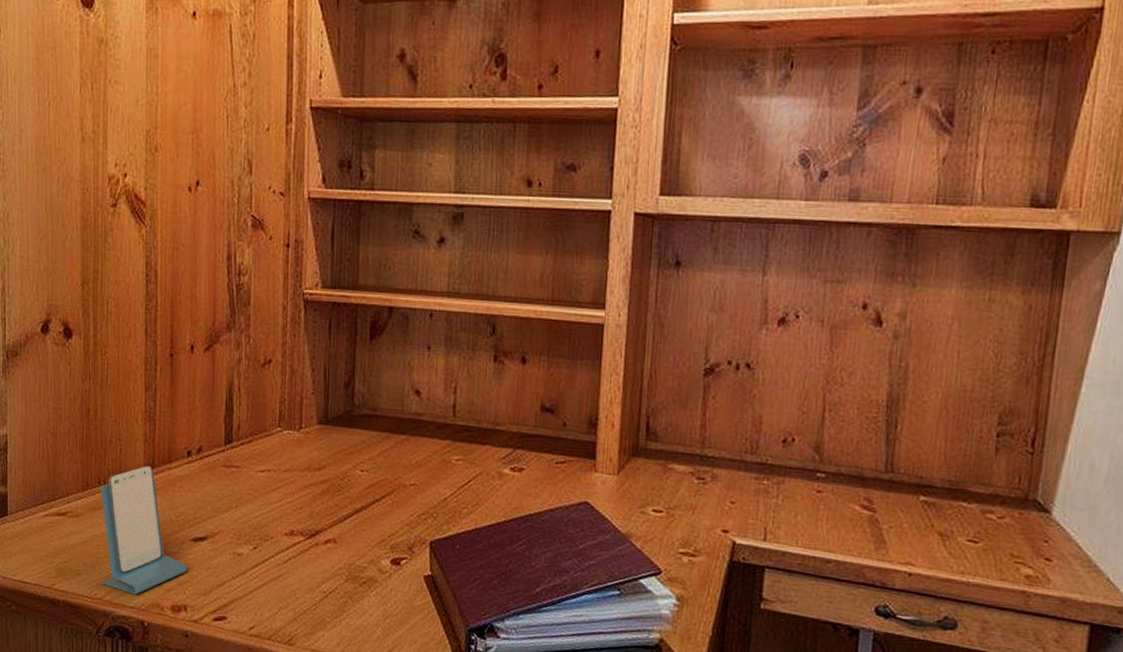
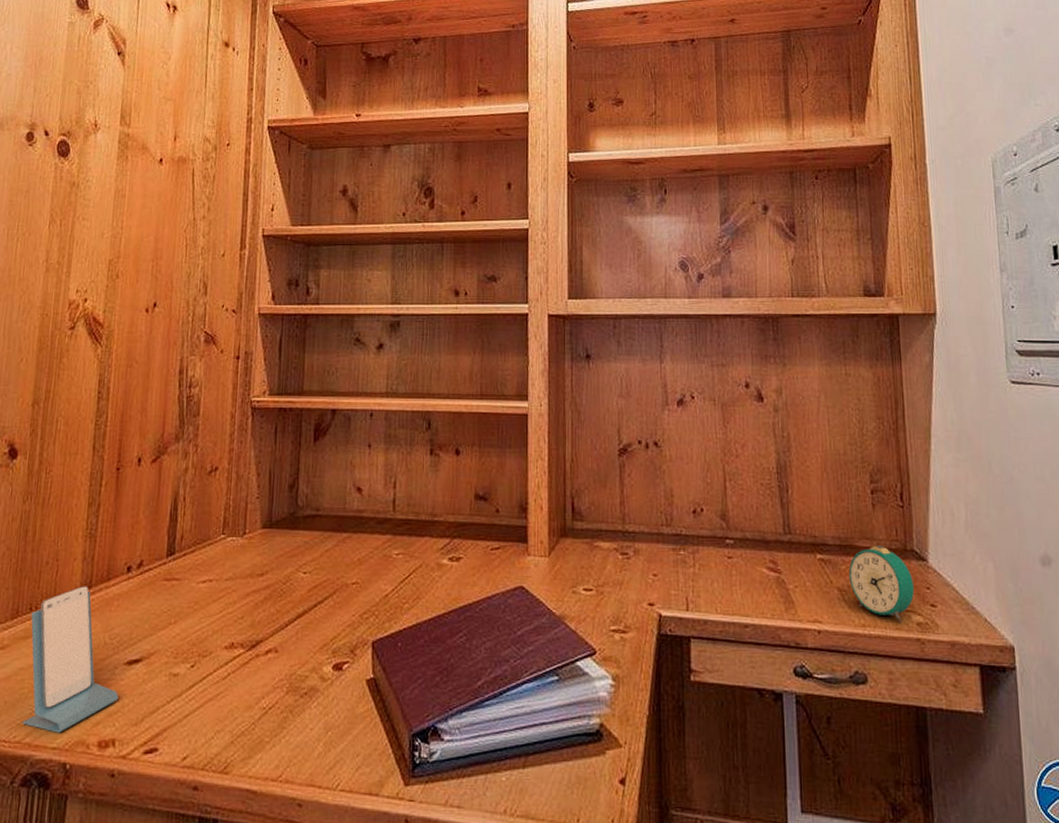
alarm clock: none [953,492,1031,573] -> present [848,545,915,622]

